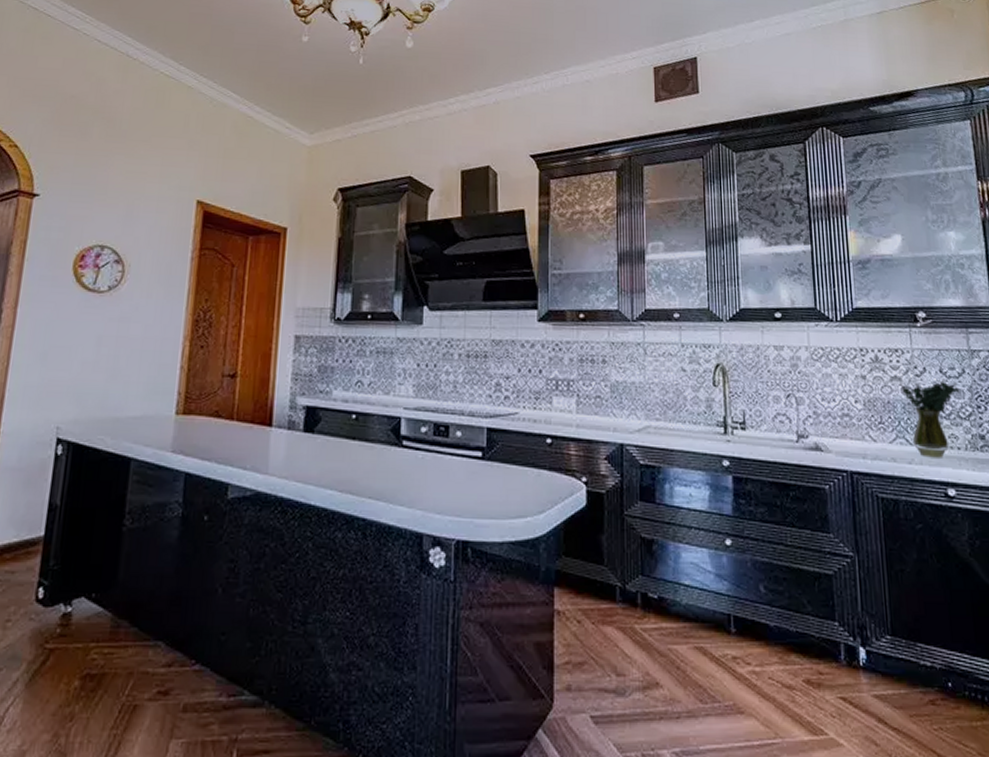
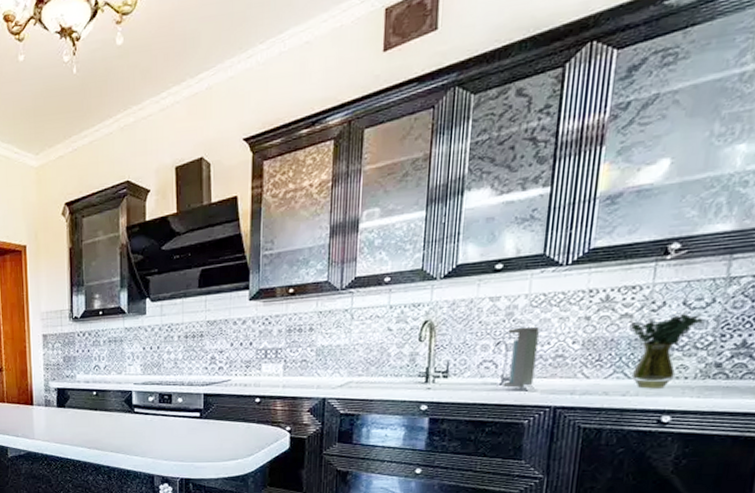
soap dispenser: none [796,380,827,447] -> present [503,326,539,388]

